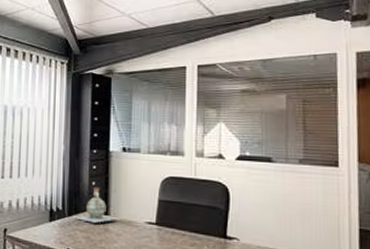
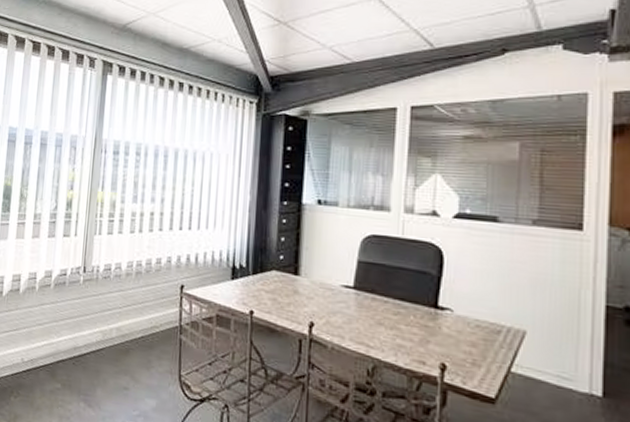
ceramic jug: present [73,187,118,223] -> none [258,243,310,284]

